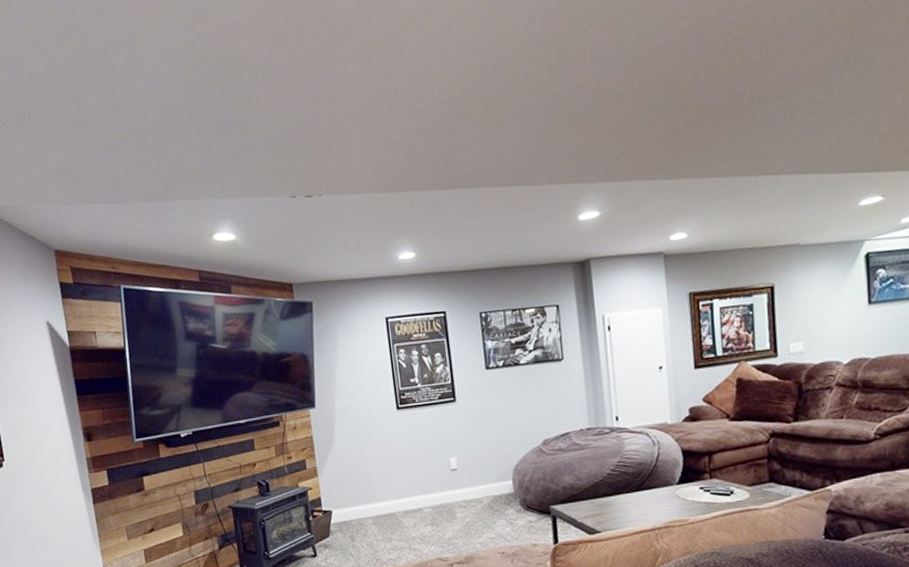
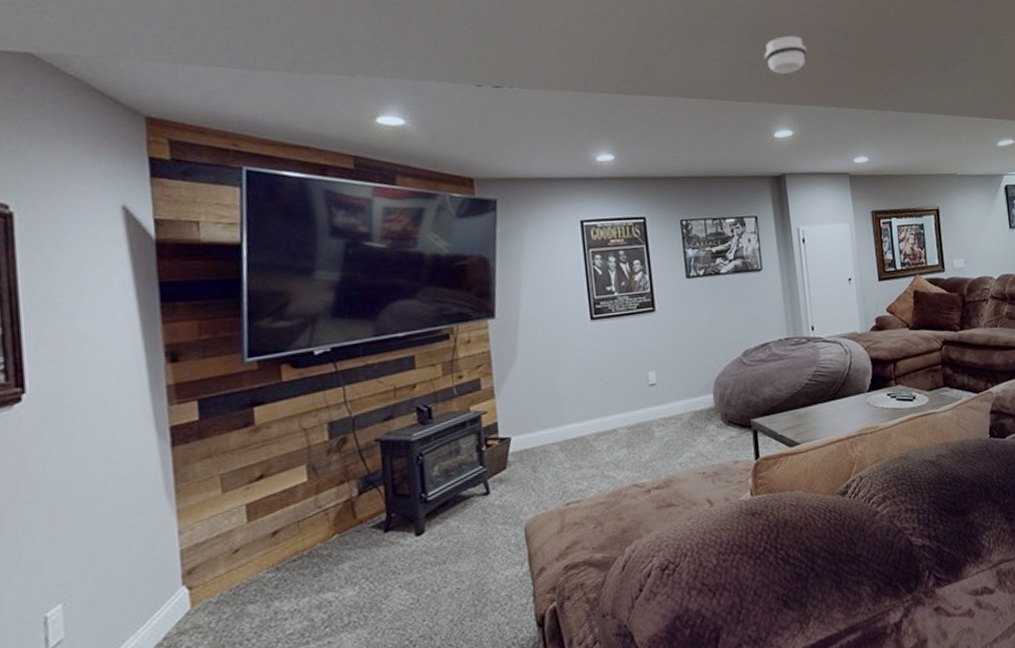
smoke detector: none [568,104,618,150] -> present [764,36,807,74]

